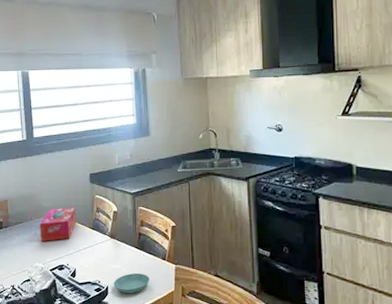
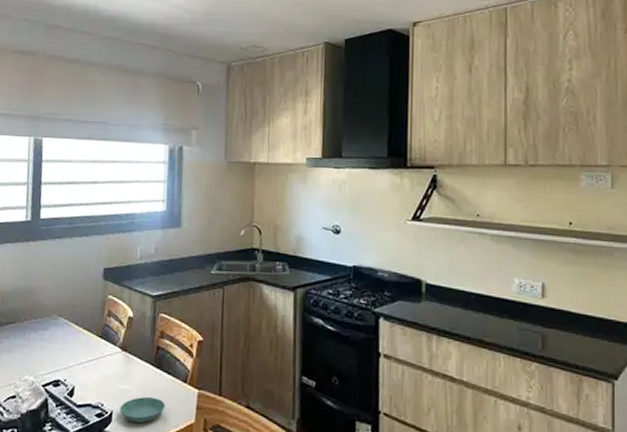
tissue box: present [40,207,76,241] -> none [34,307,83,349]

